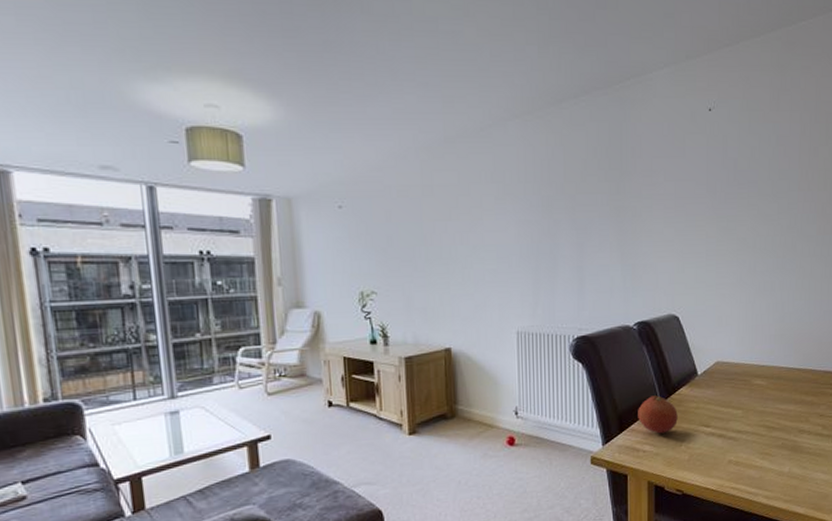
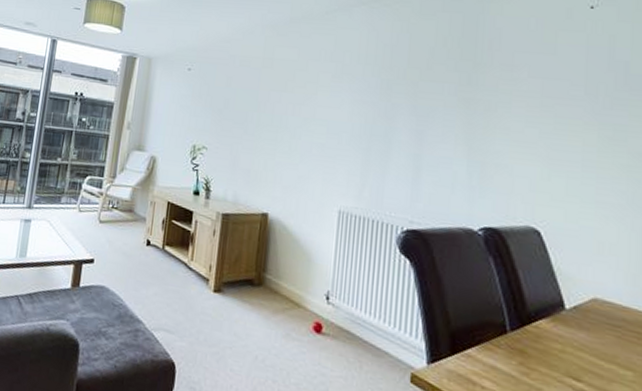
fruit: present [638,395,678,434] -> none [477,319,534,372]

